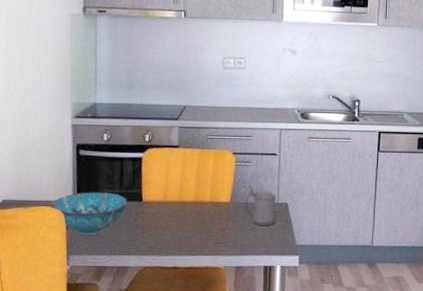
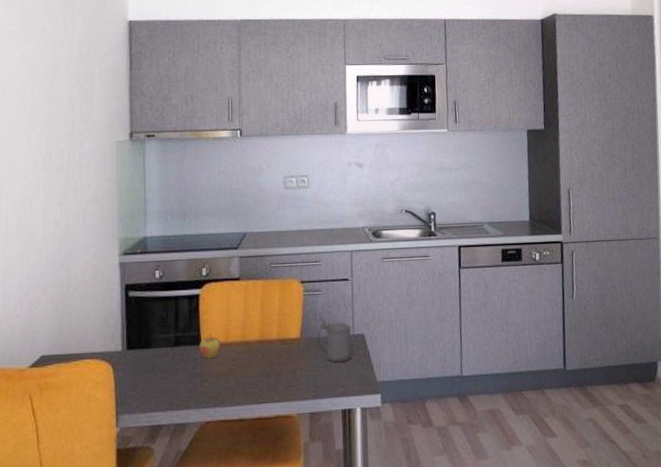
decorative bowl: present [50,192,128,236] -> none [96,337,185,391]
apple: none [140,193,160,214] -> present [199,334,221,359]

